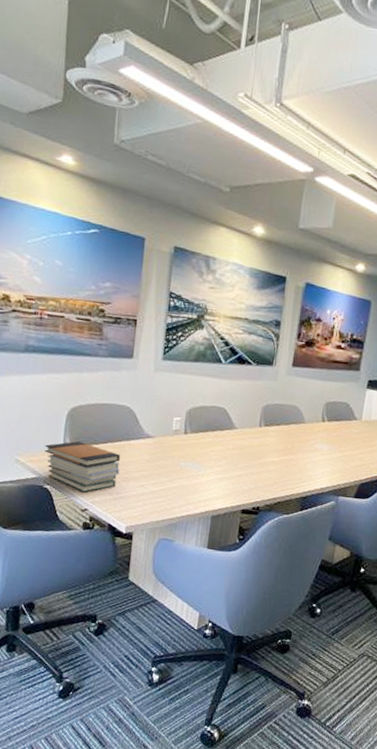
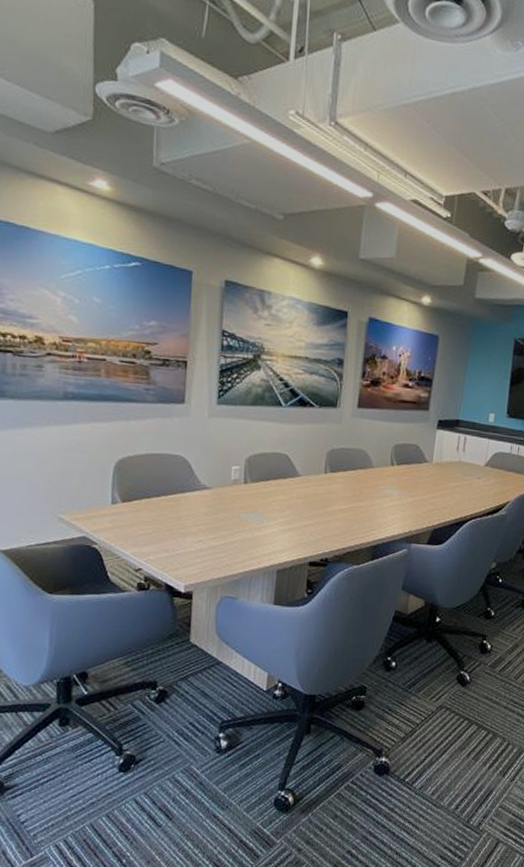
book stack: present [45,440,120,493] -> none [91,495,175,551]

